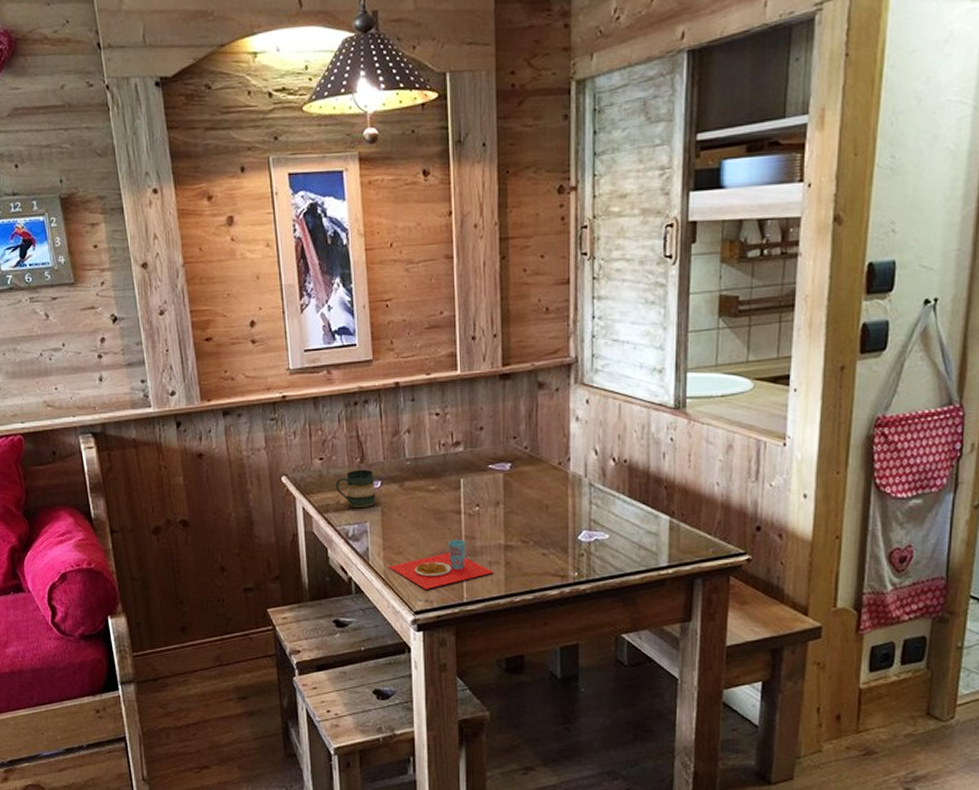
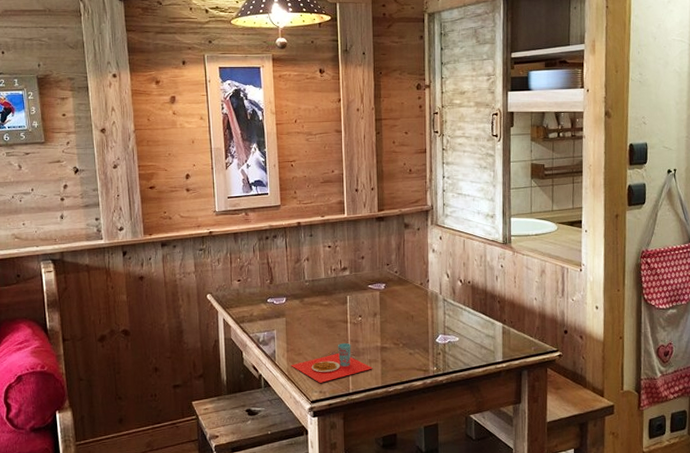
mug: present [335,469,377,507] -> none [250,288,282,319]

